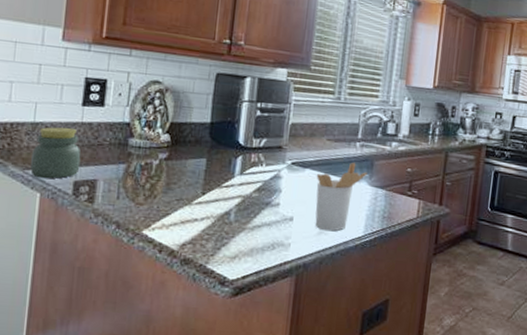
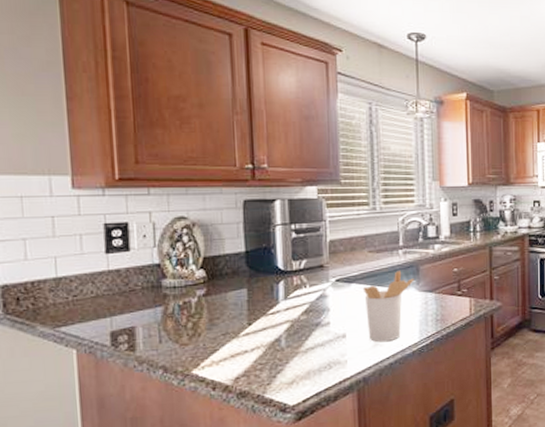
jar: present [30,127,81,179] -> none [60,277,115,335]

